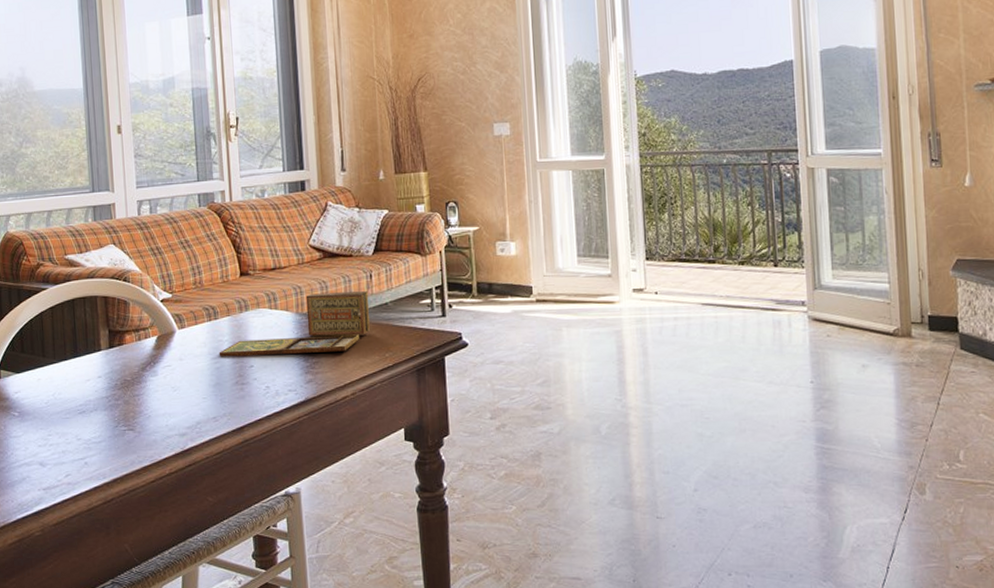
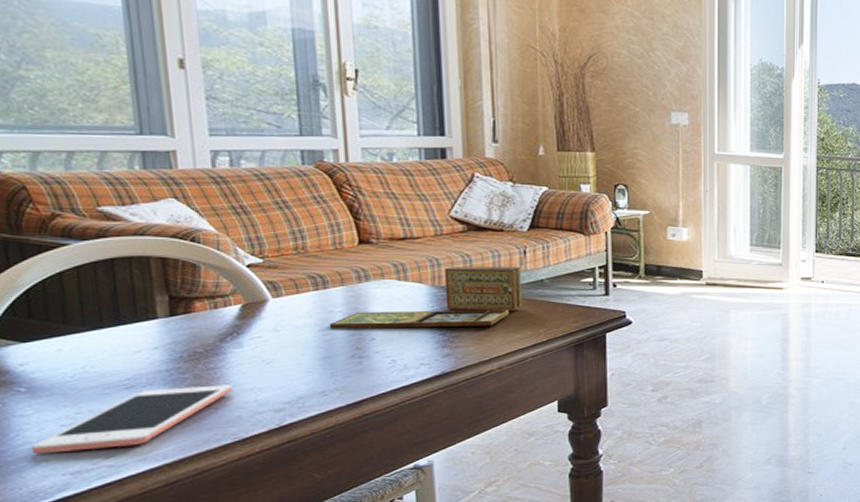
cell phone: none [20,410,151,471] -> present [31,385,233,454]

